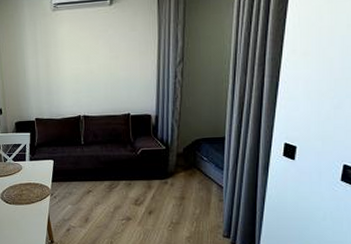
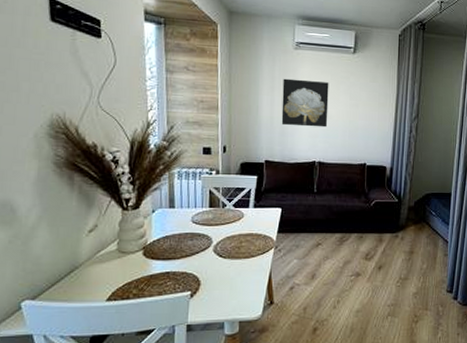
wall art: none [44,38,90,85] -> present [281,78,329,128]

